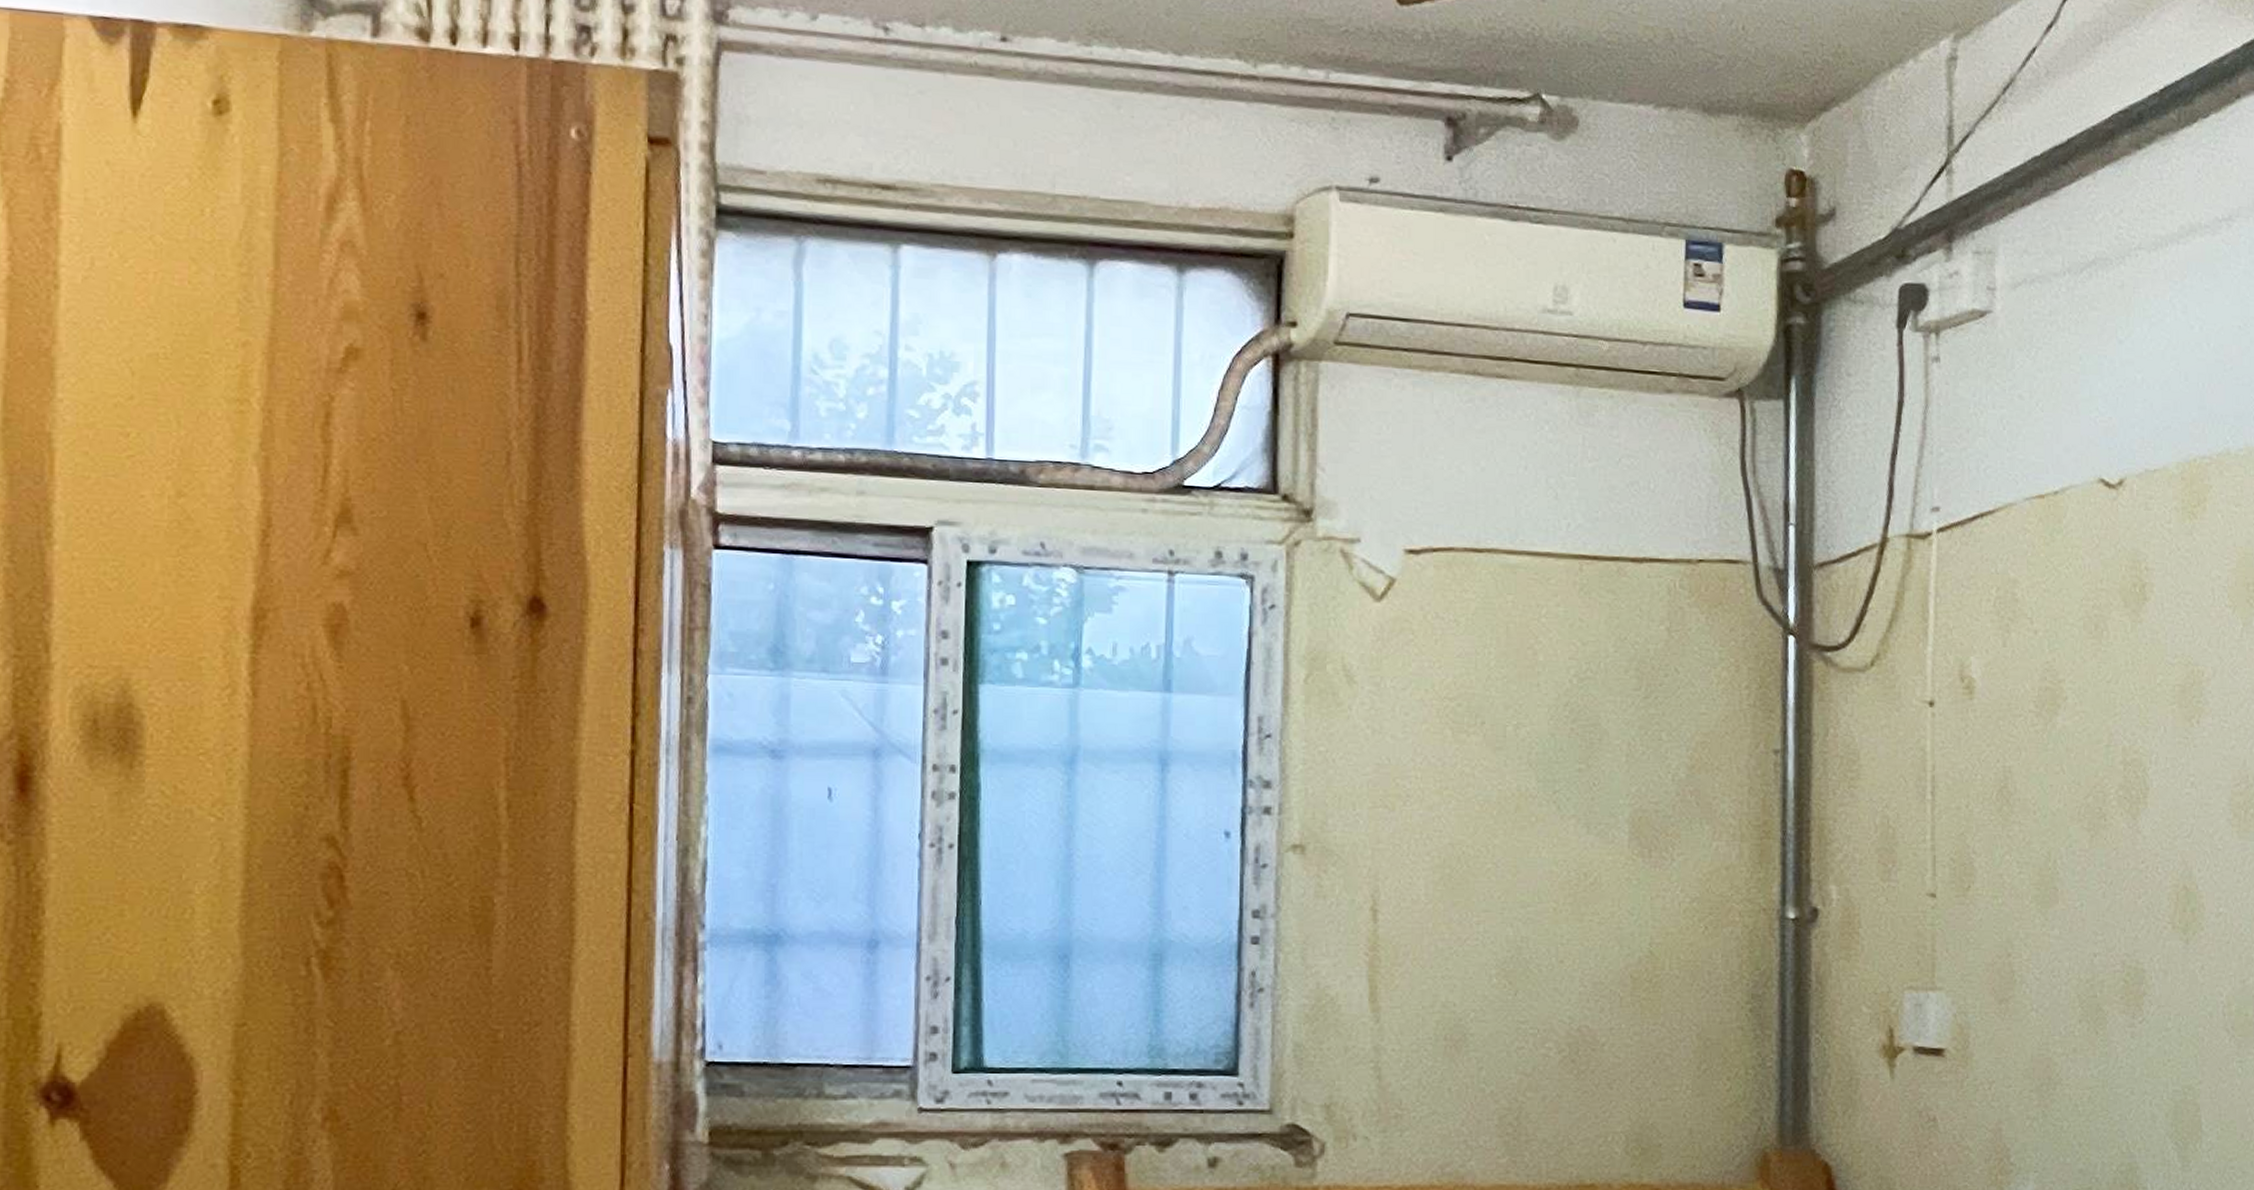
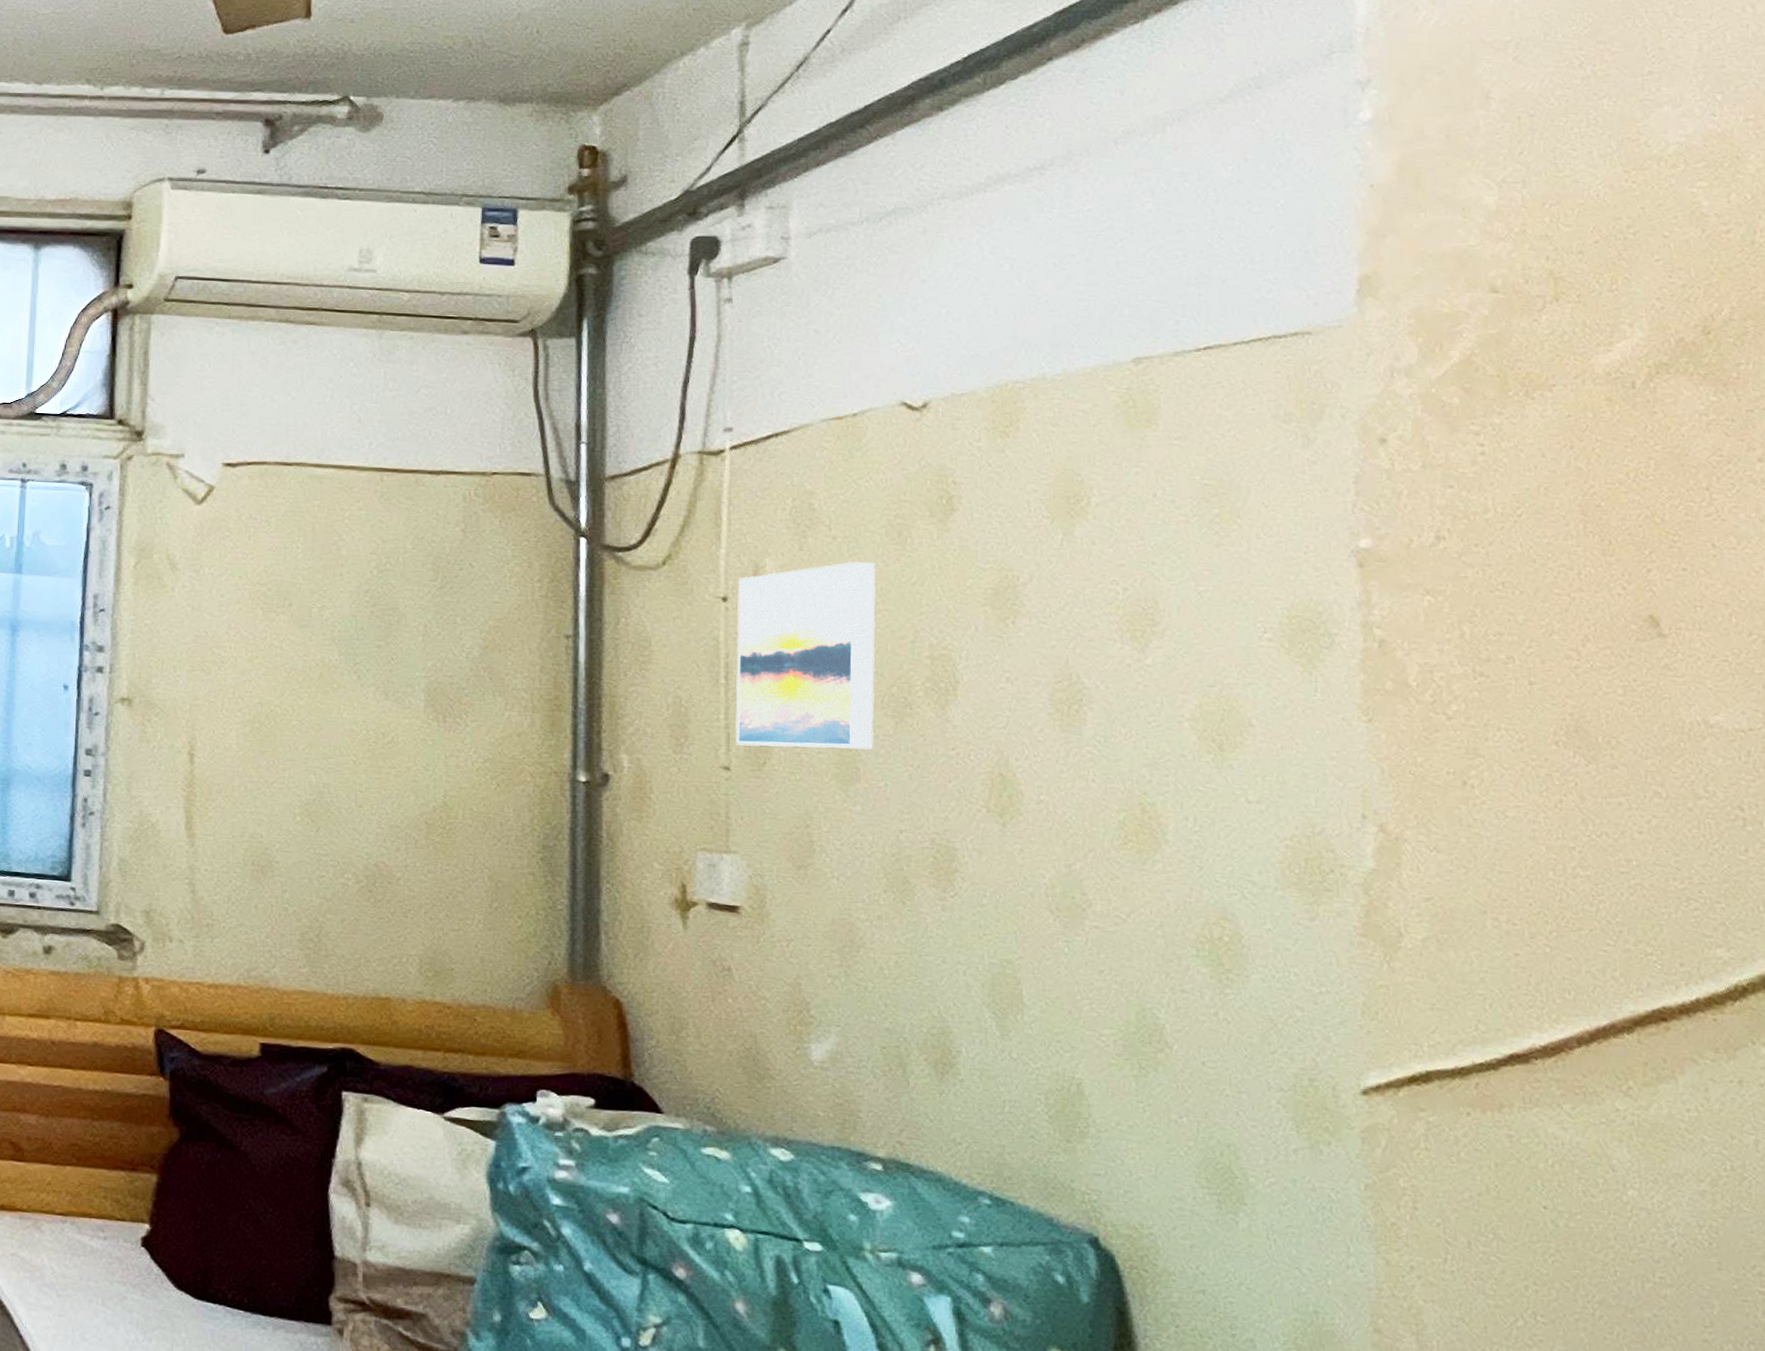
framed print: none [1941,657,2074,869] -> present [735,561,876,750]

